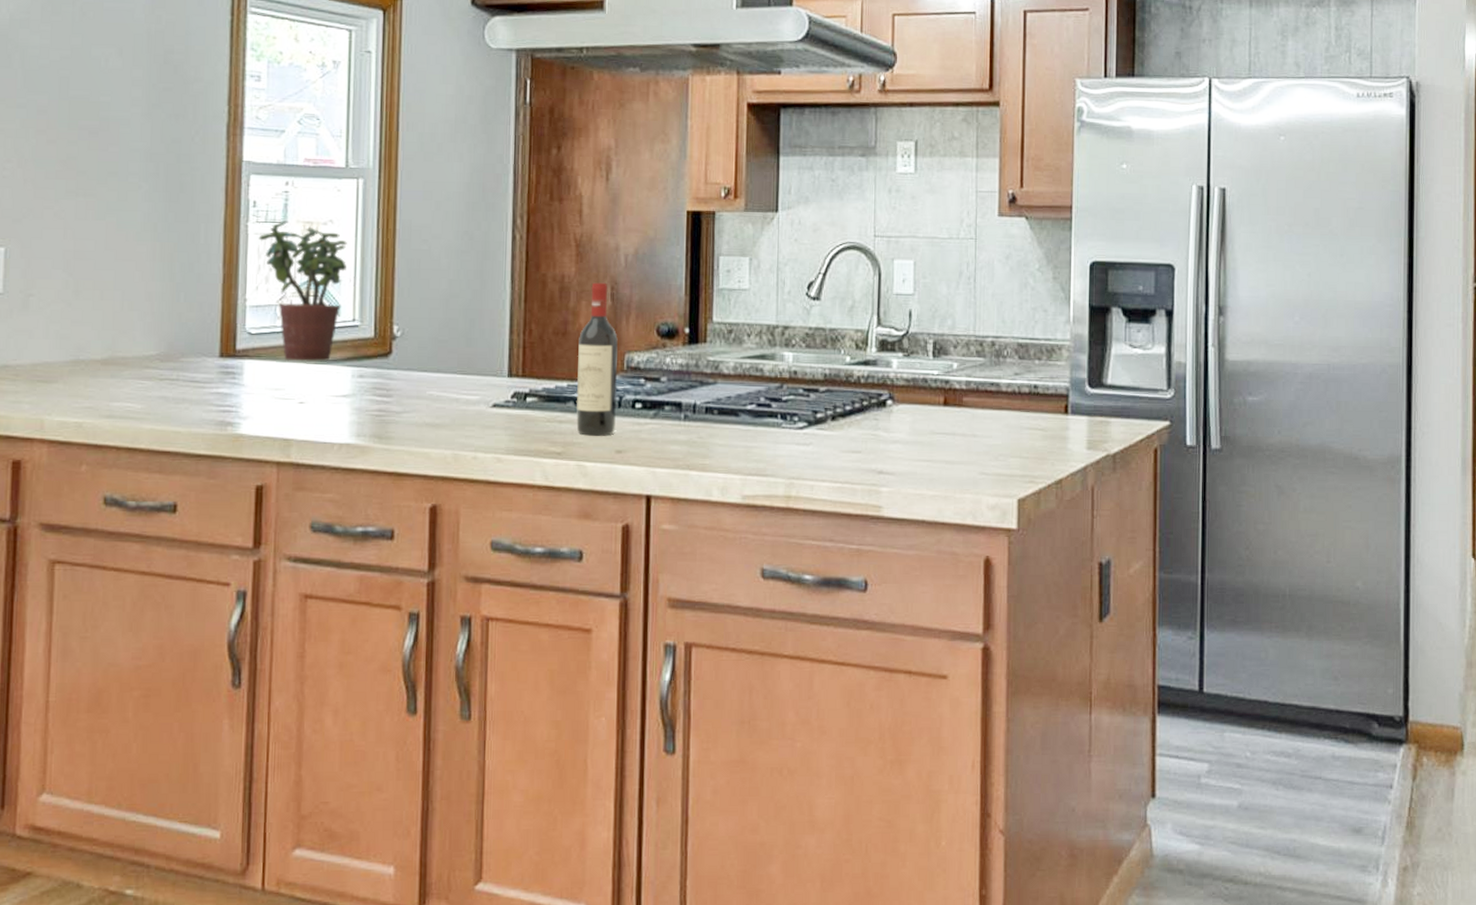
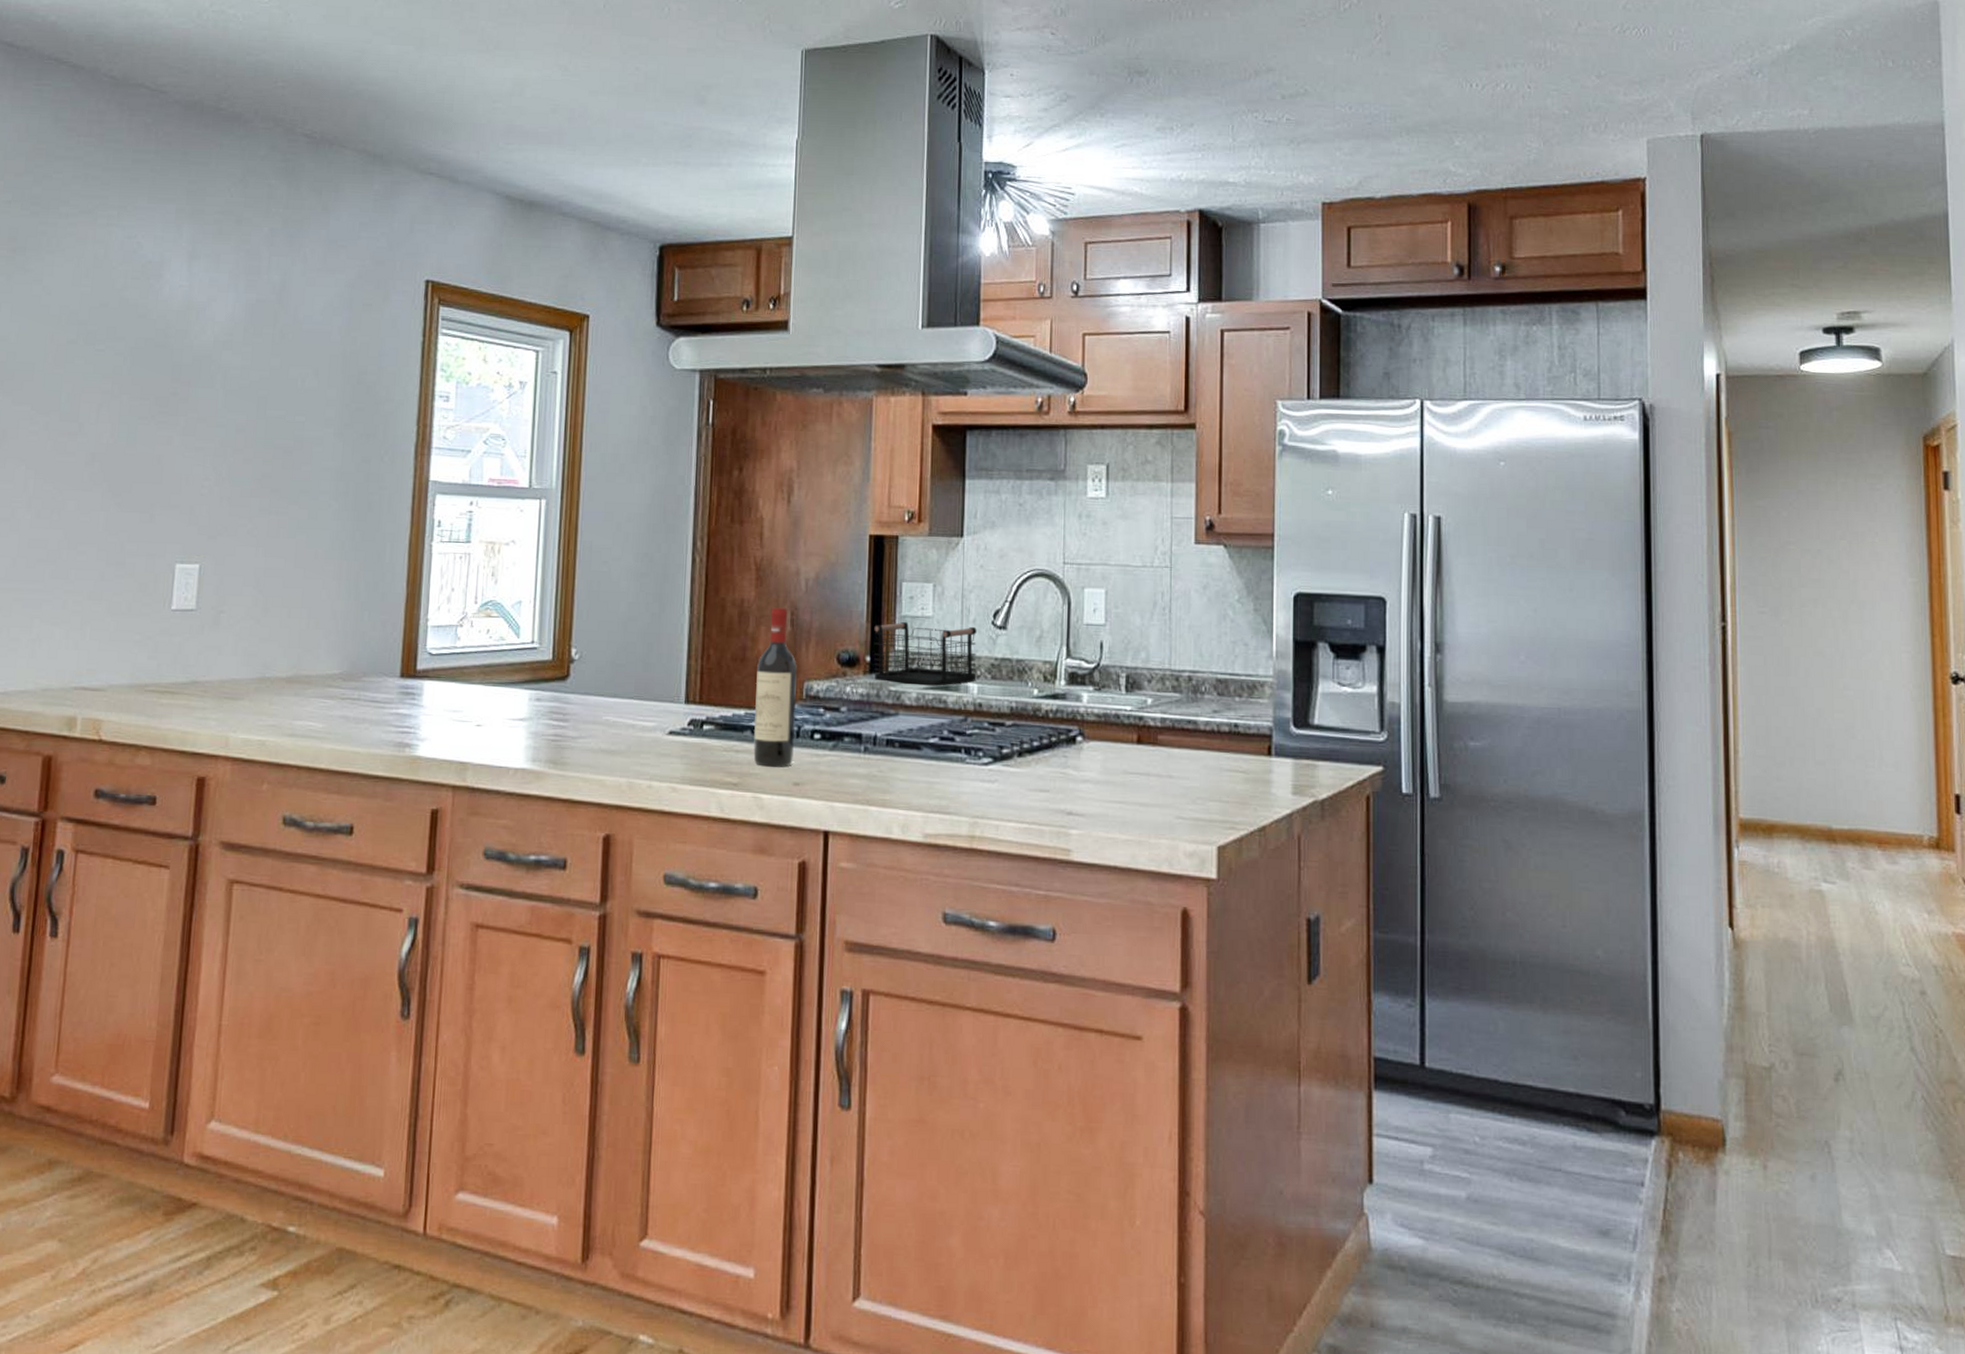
potted plant: present [258,221,347,362] -> none [442,541,528,684]
dish rack: none [692,295,792,356] -> present [874,622,977,687]

